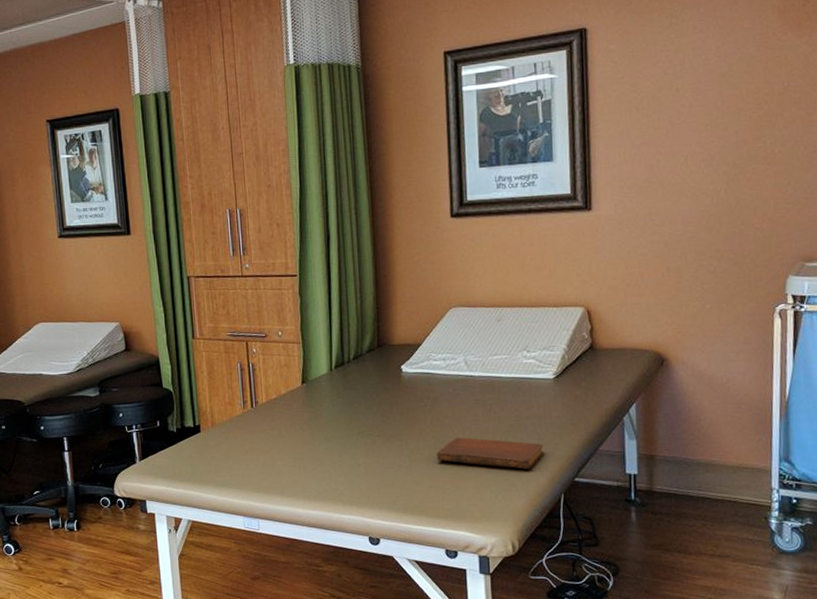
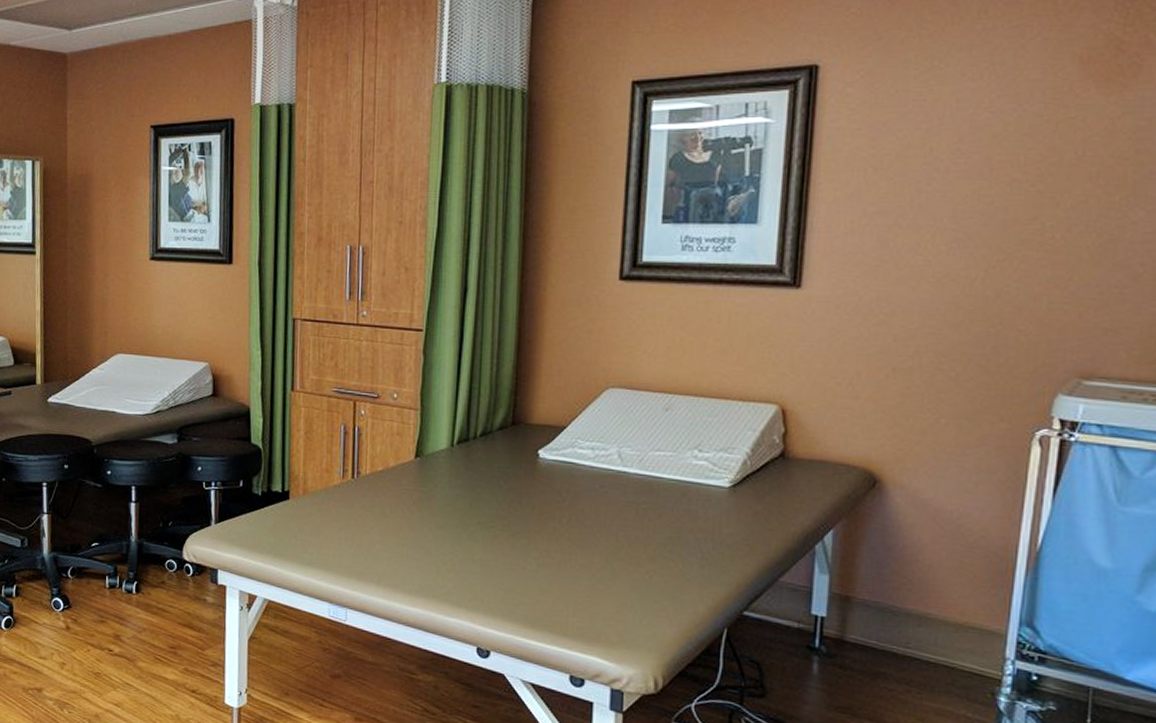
notebook: present [437,437,544,470] -> none [571,543,708,593]

